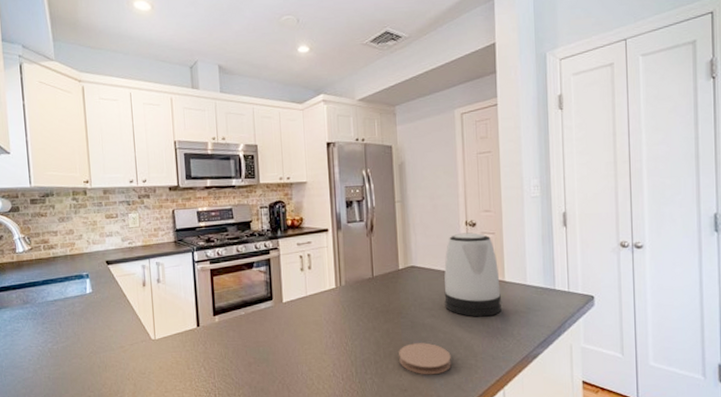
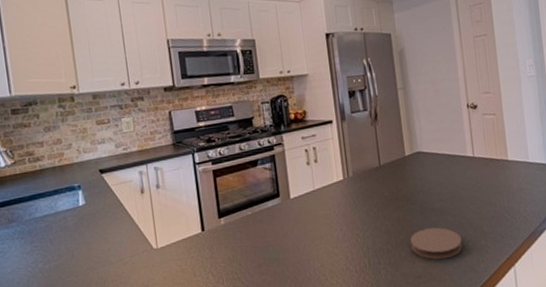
kettle: present [444,232,501,317] -> none [449,114,507,198]

